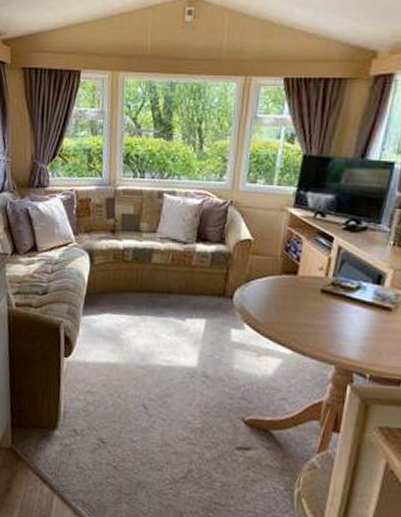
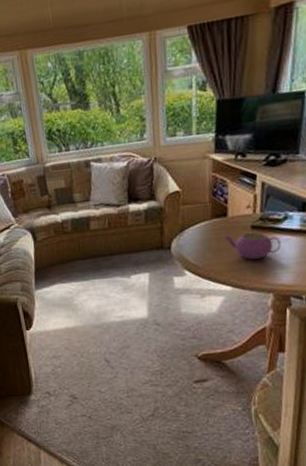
teapot: none [292,295,350,326] -> present [225,232,281,260]

